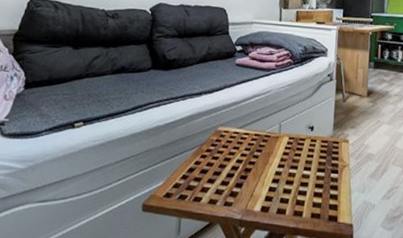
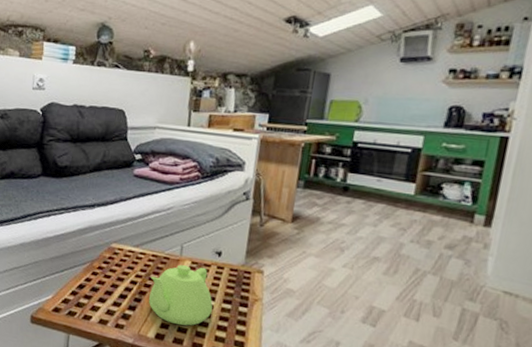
teapot: none [253,141,309,196] -> present [148,265,213,326]

